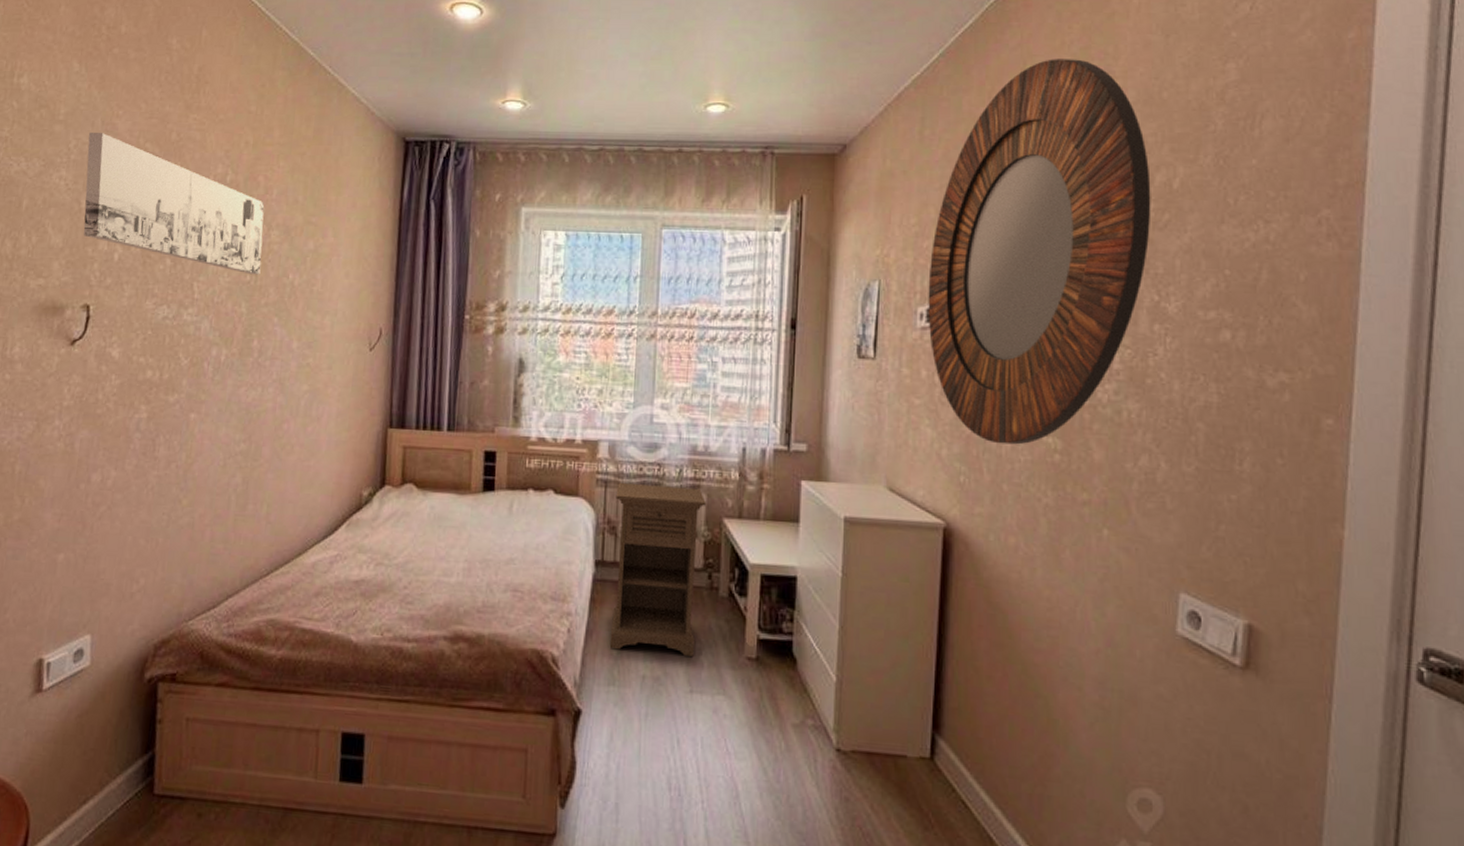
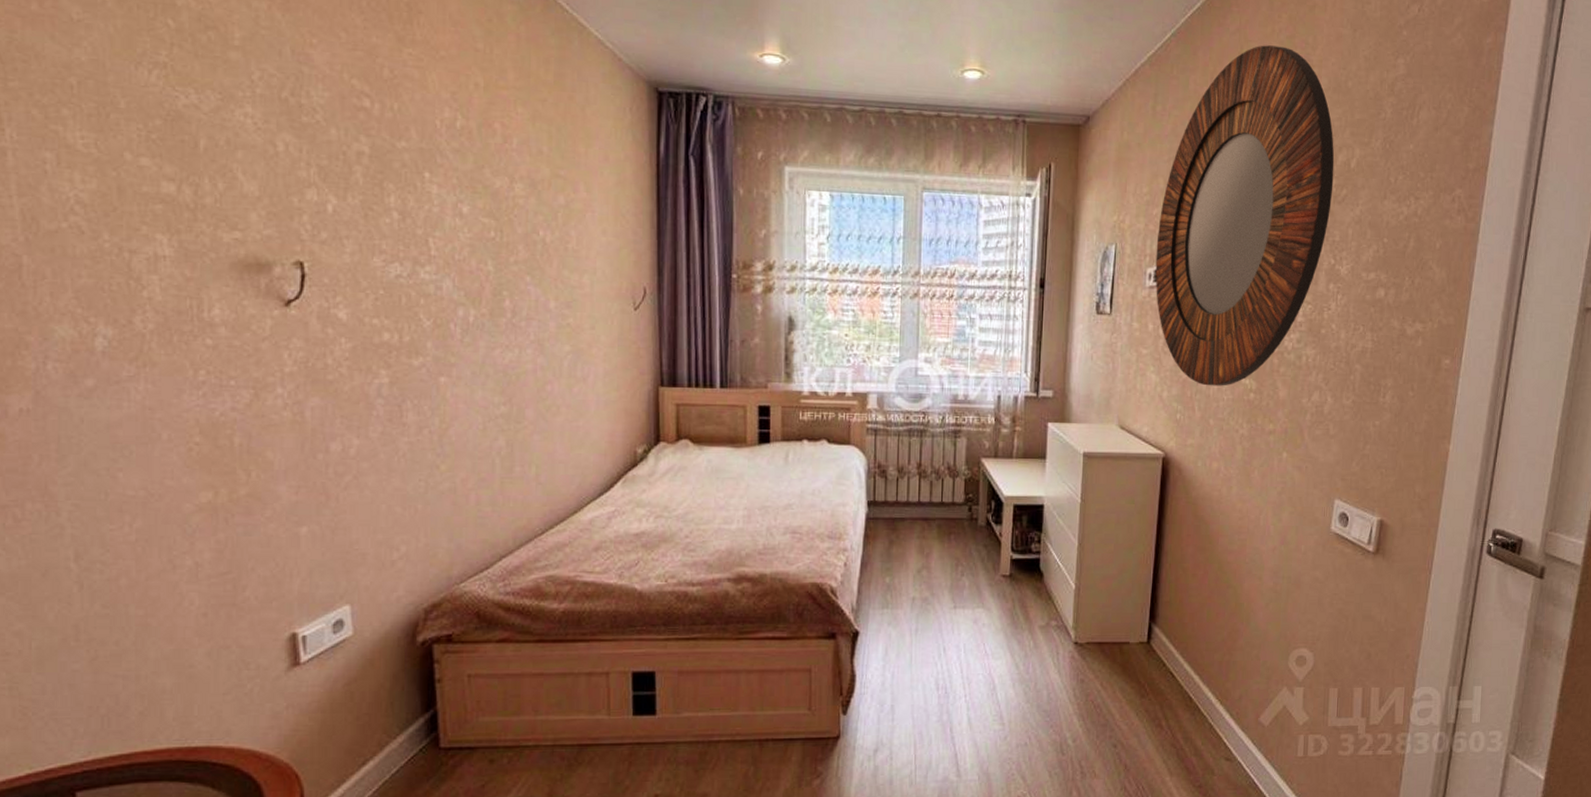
wall art: present [83,133,265,275] -> none [277,63,506,231]
nightstand: present [609,483,706,656] -> none [882,431,966,578]

